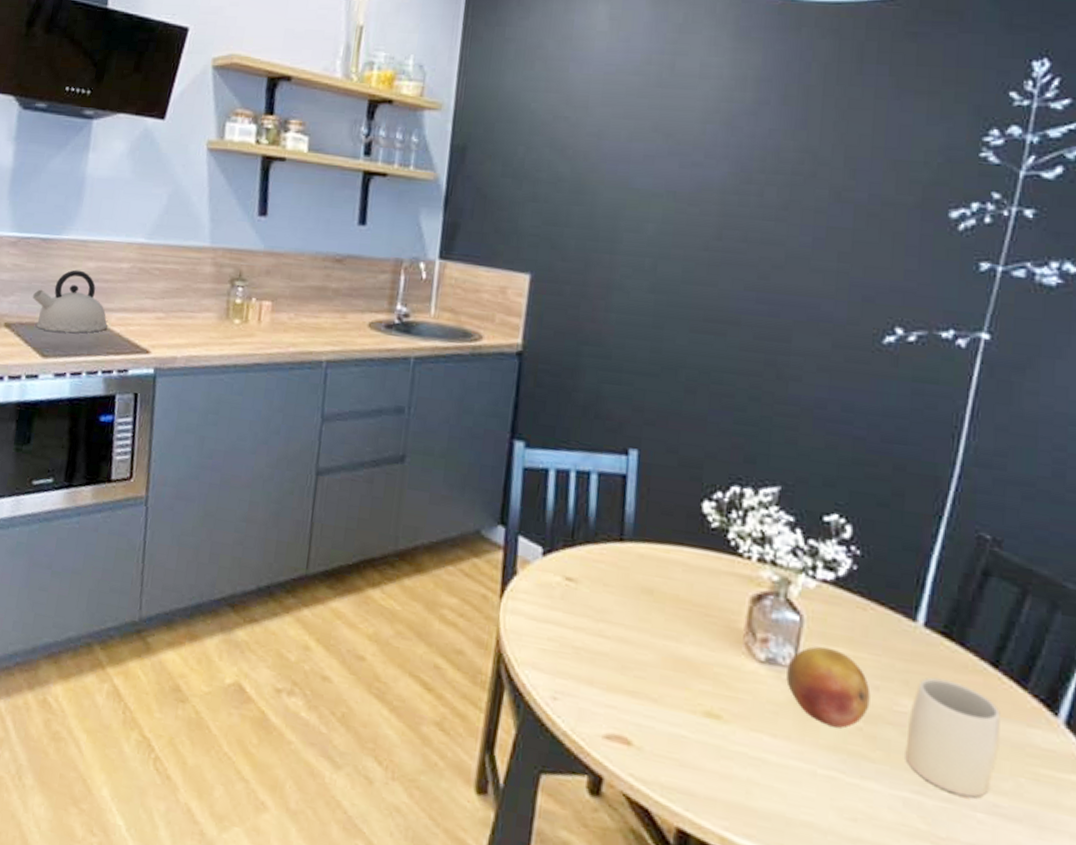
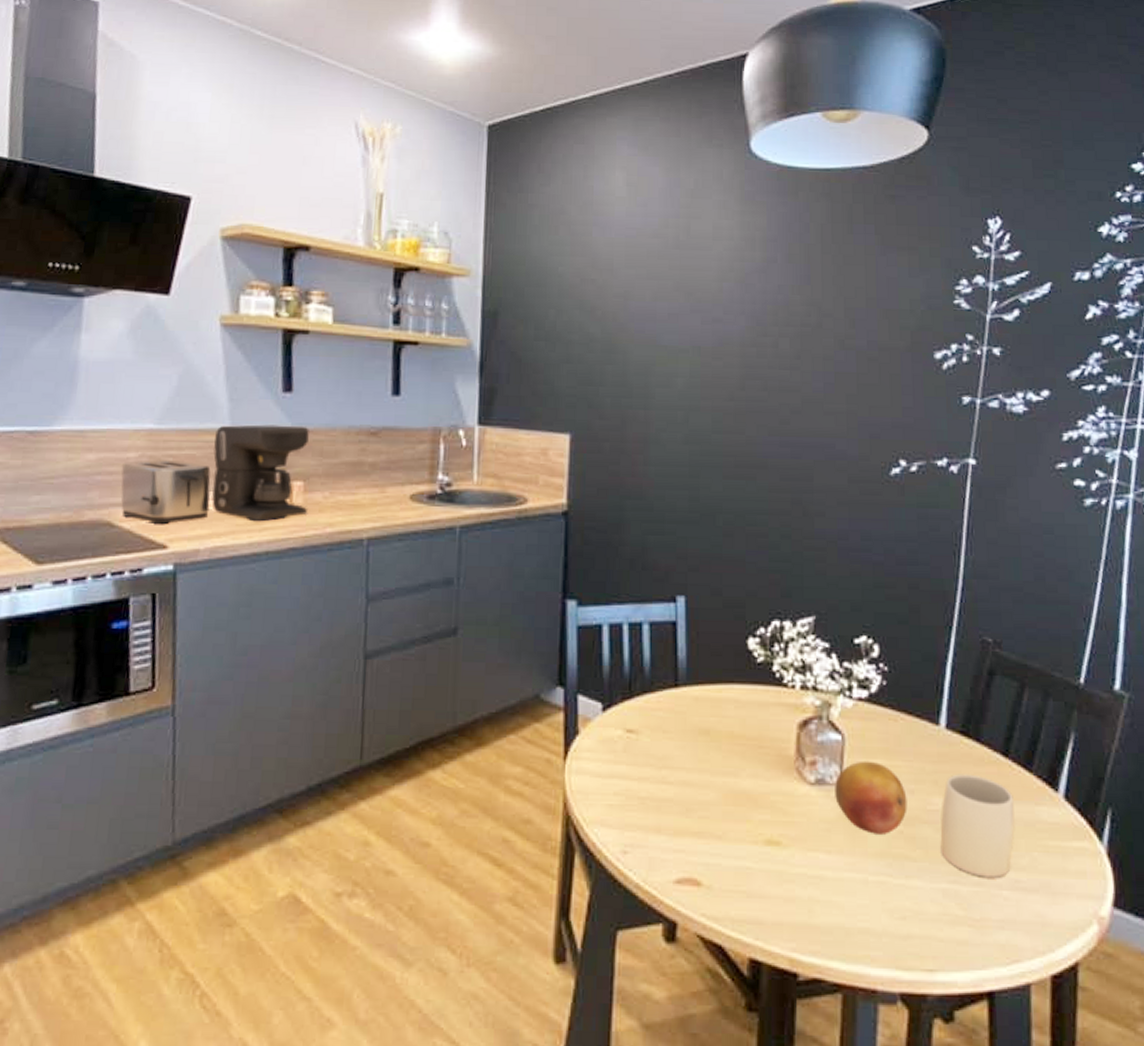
kettle: present [32,269,108,333] -> none [19,463,116,535]
toaster: none [113,271,191,331] -> present [120,460,211,524]
coffee maker: none [190,243,280,336] -> present [212,424,309,521]

